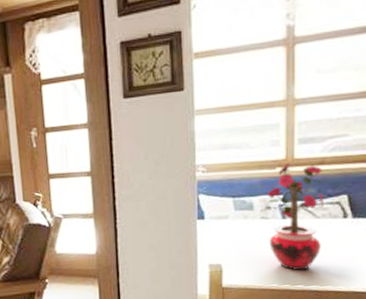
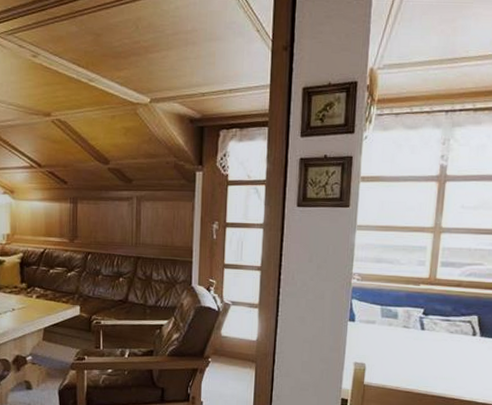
potted plant: present [261,163,328,271] -> none [404,282,462,378]

